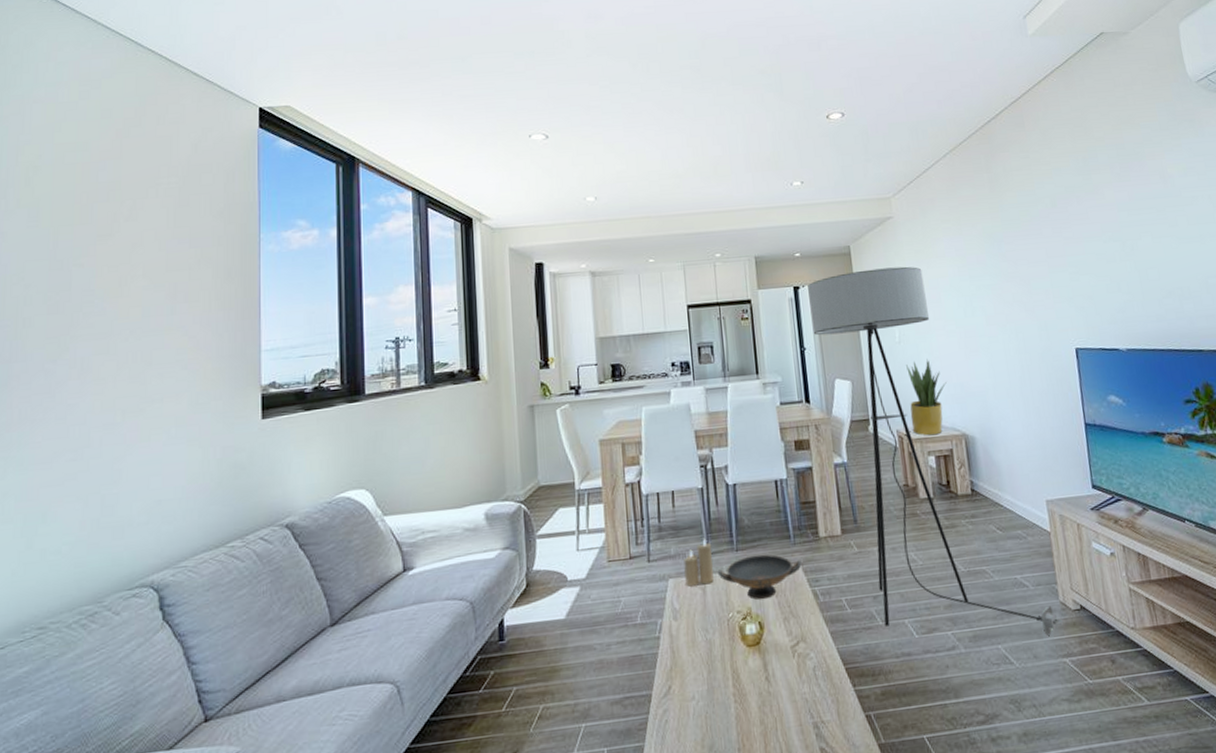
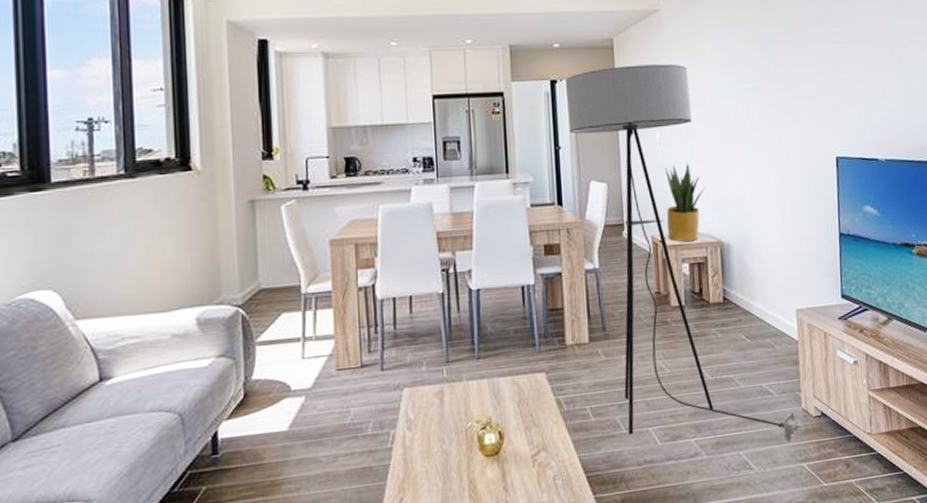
candle: present [684,538,714,587] -> none [420,345,452,396]
decorative bowl: present [717,554,802,600] -> none [456,362,546,409]

